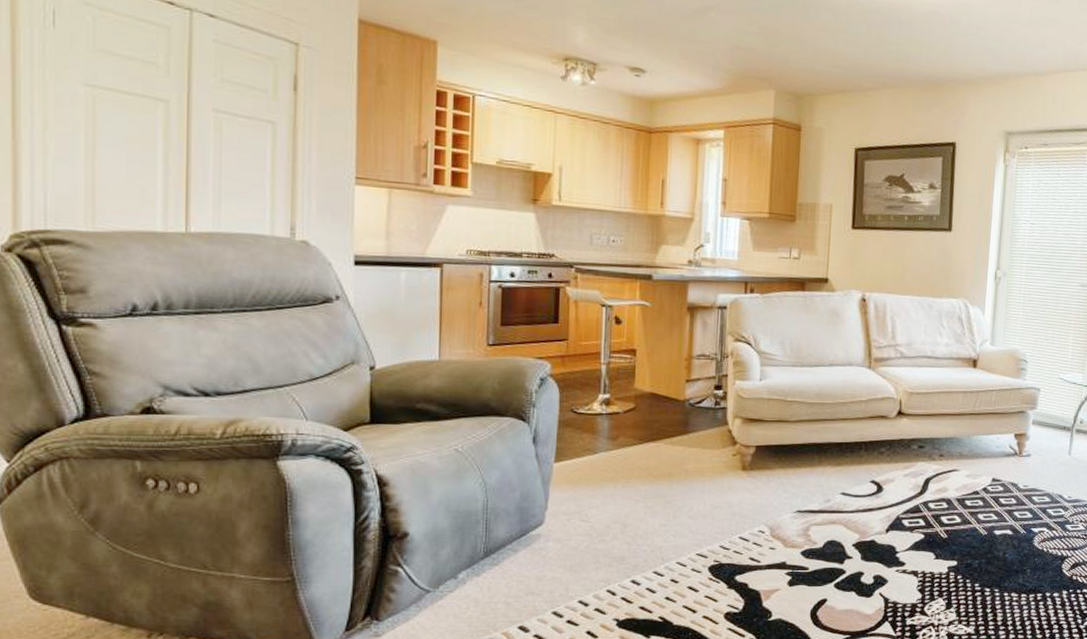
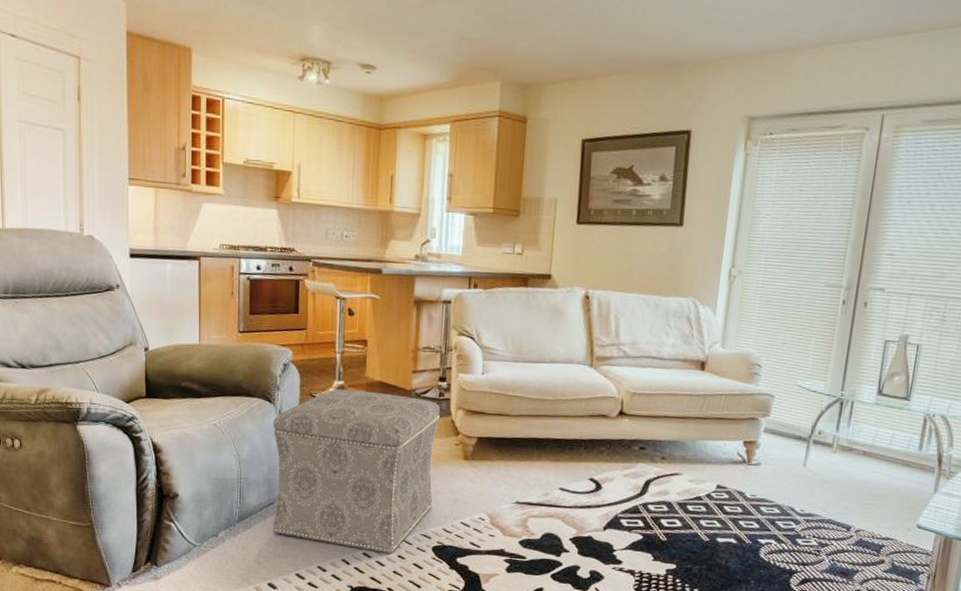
ottoman: none [525,402,716,578] -> present [273,388,440,553]

